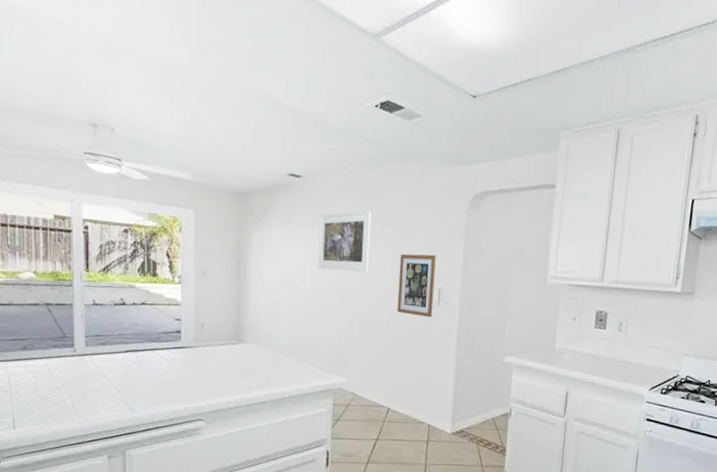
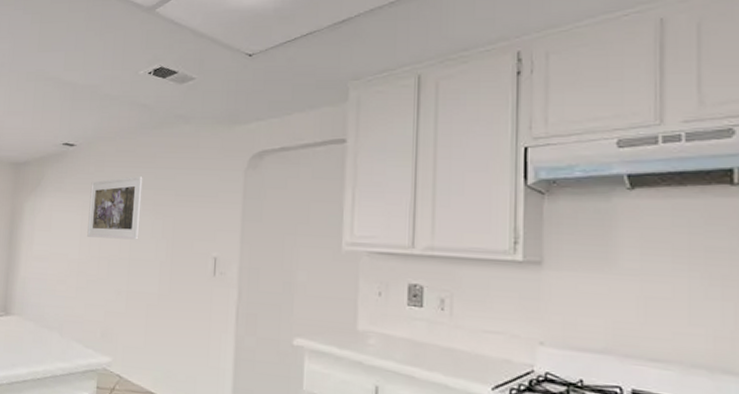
wall art: present [397,253,436,318] -> none [168,219,211,291]

